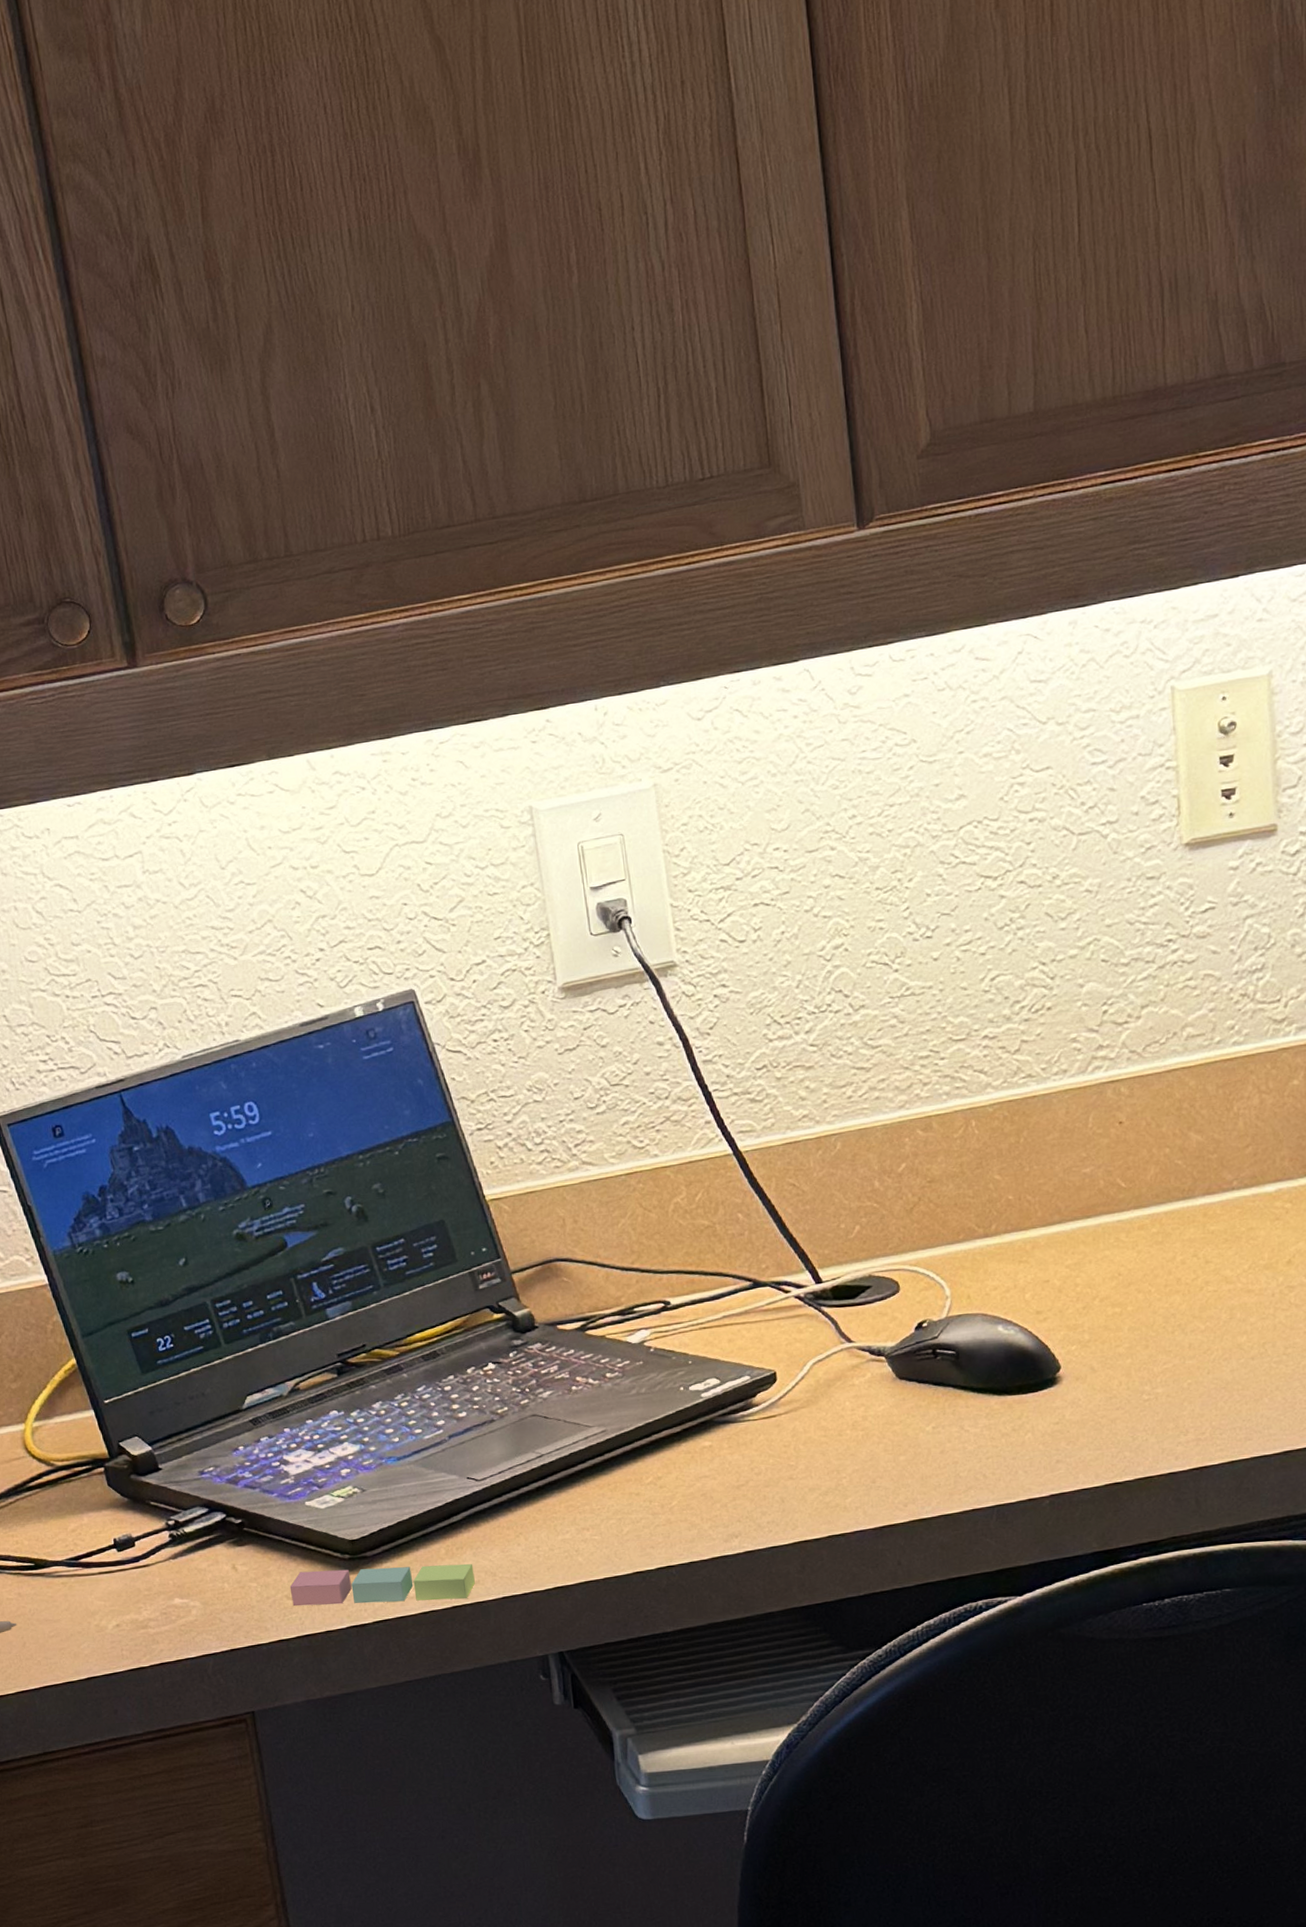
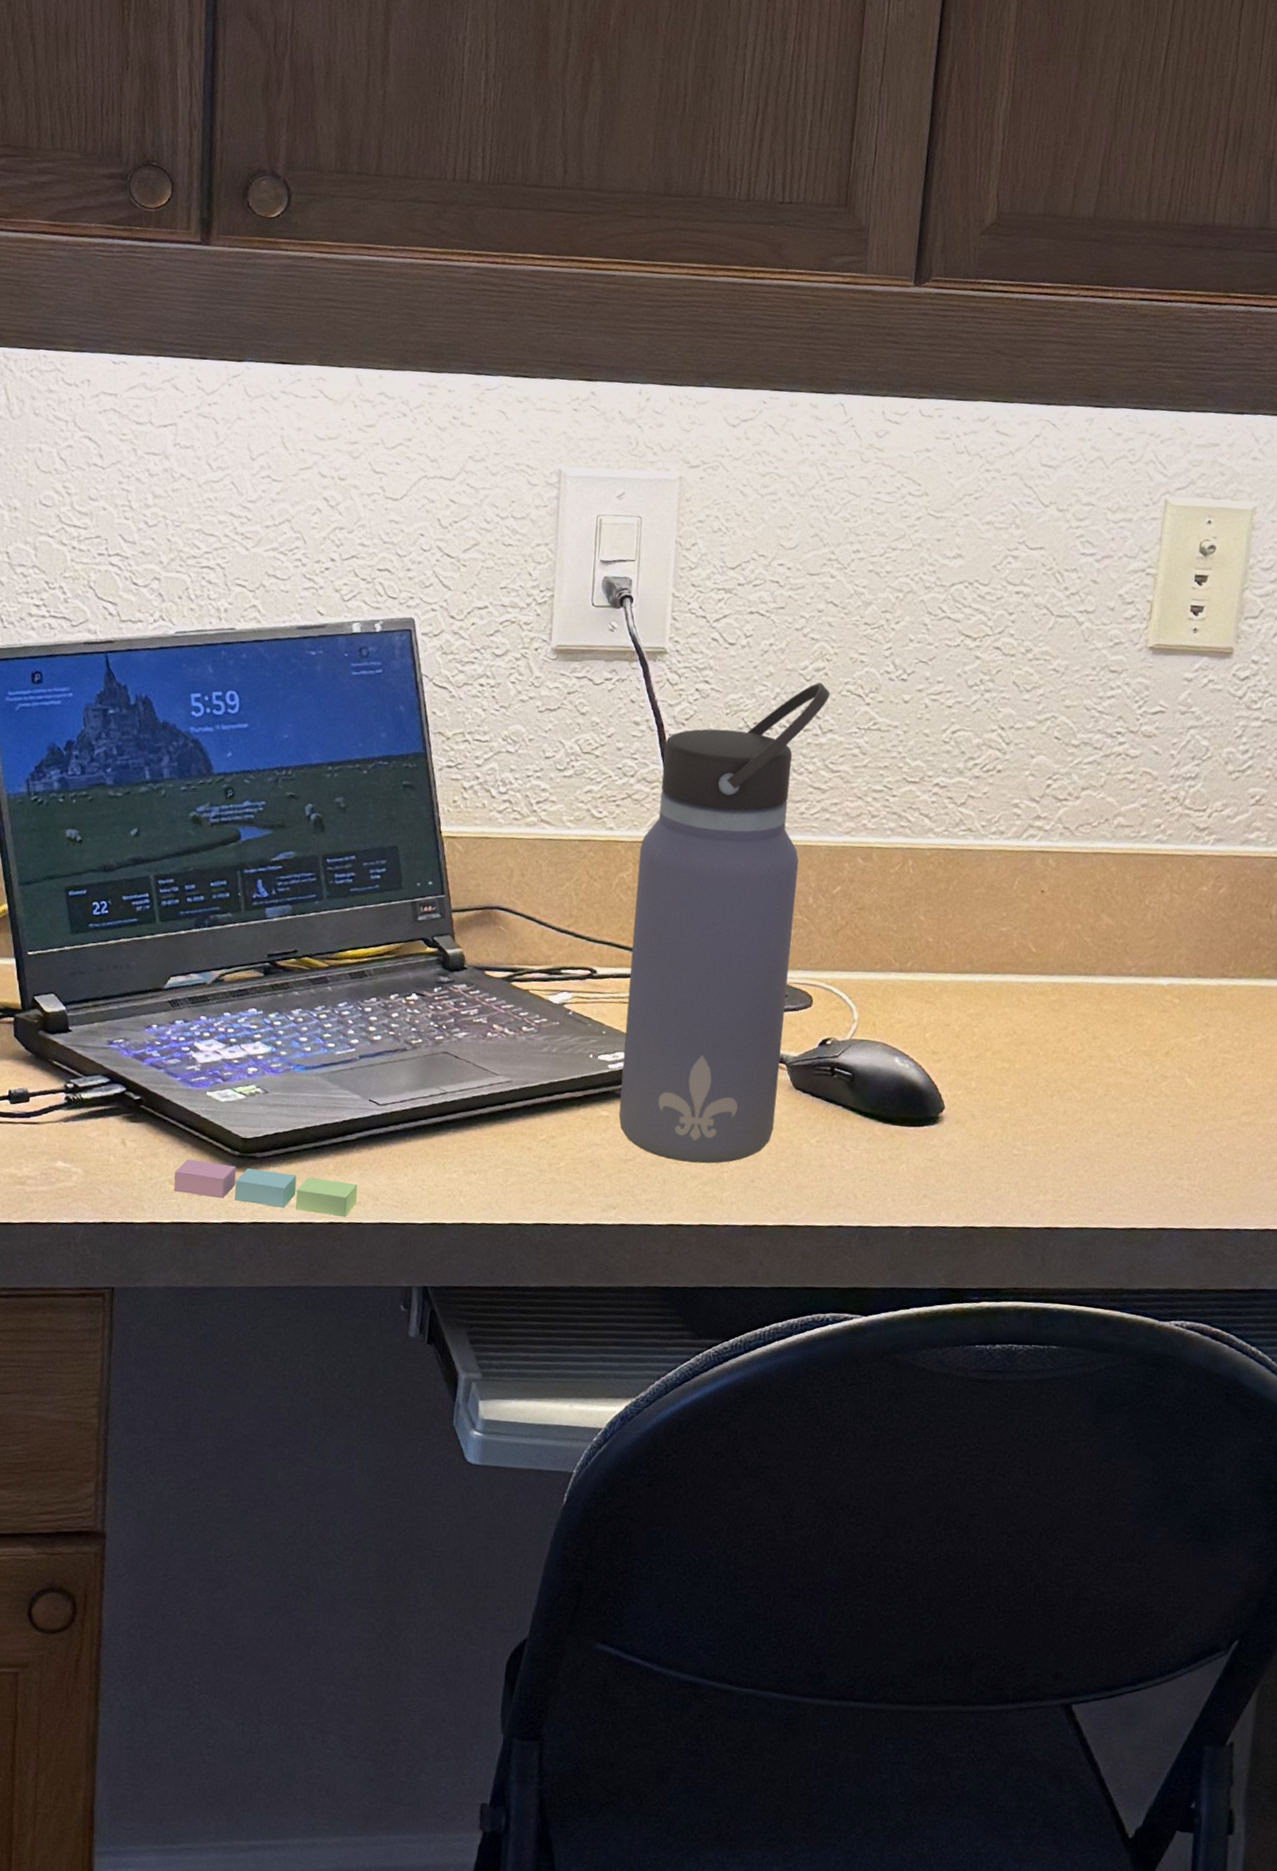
water bottle: none [689,959,885,1477] -> present [618,682,831,1164]

